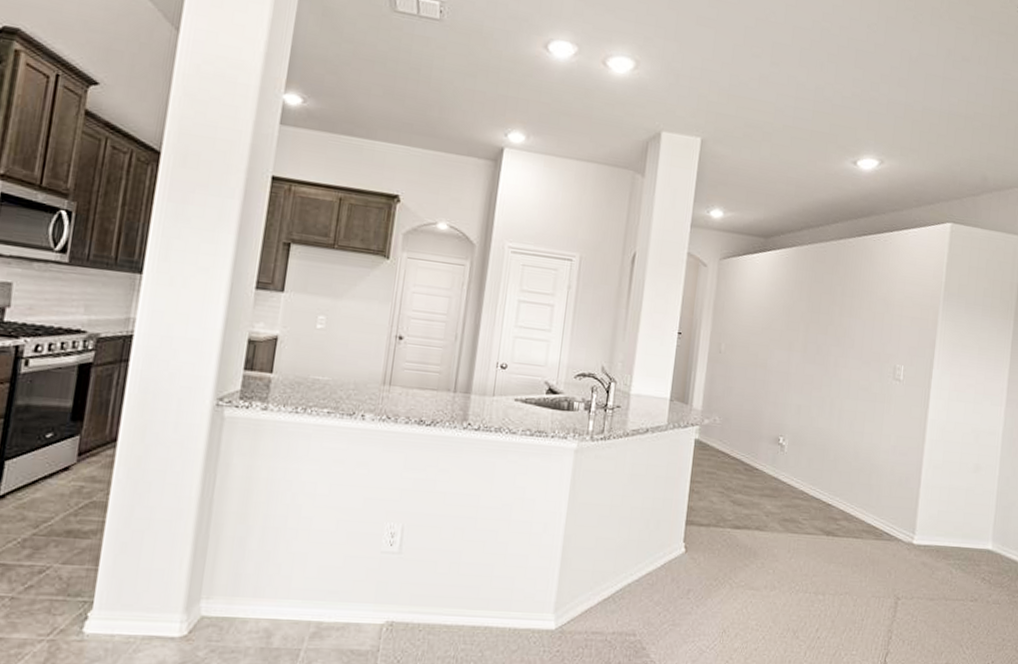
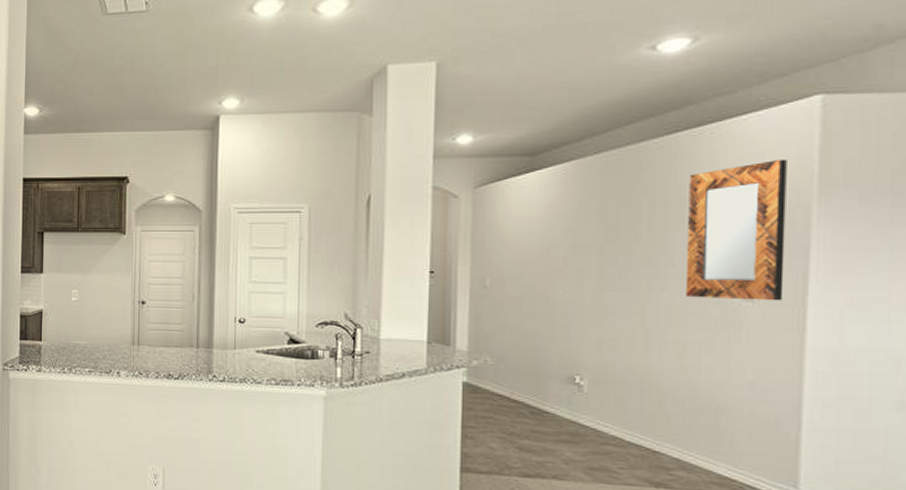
home mirror: none [858,268,928,382] -> present [685,159,787,301]

